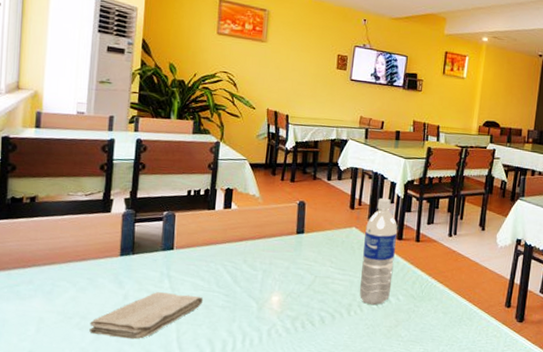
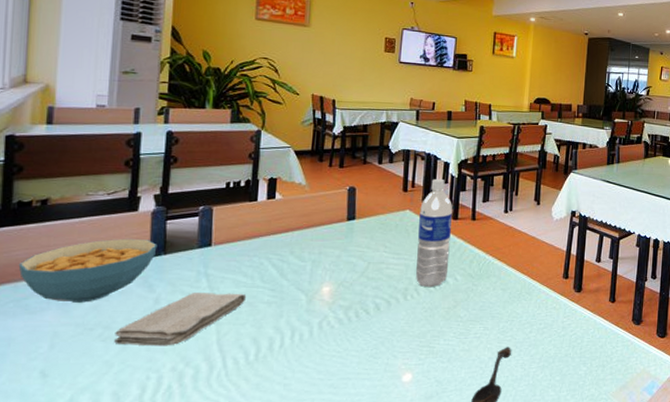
cereal bowl: none [11,237,127,293] -> present [18,238,157,303]

